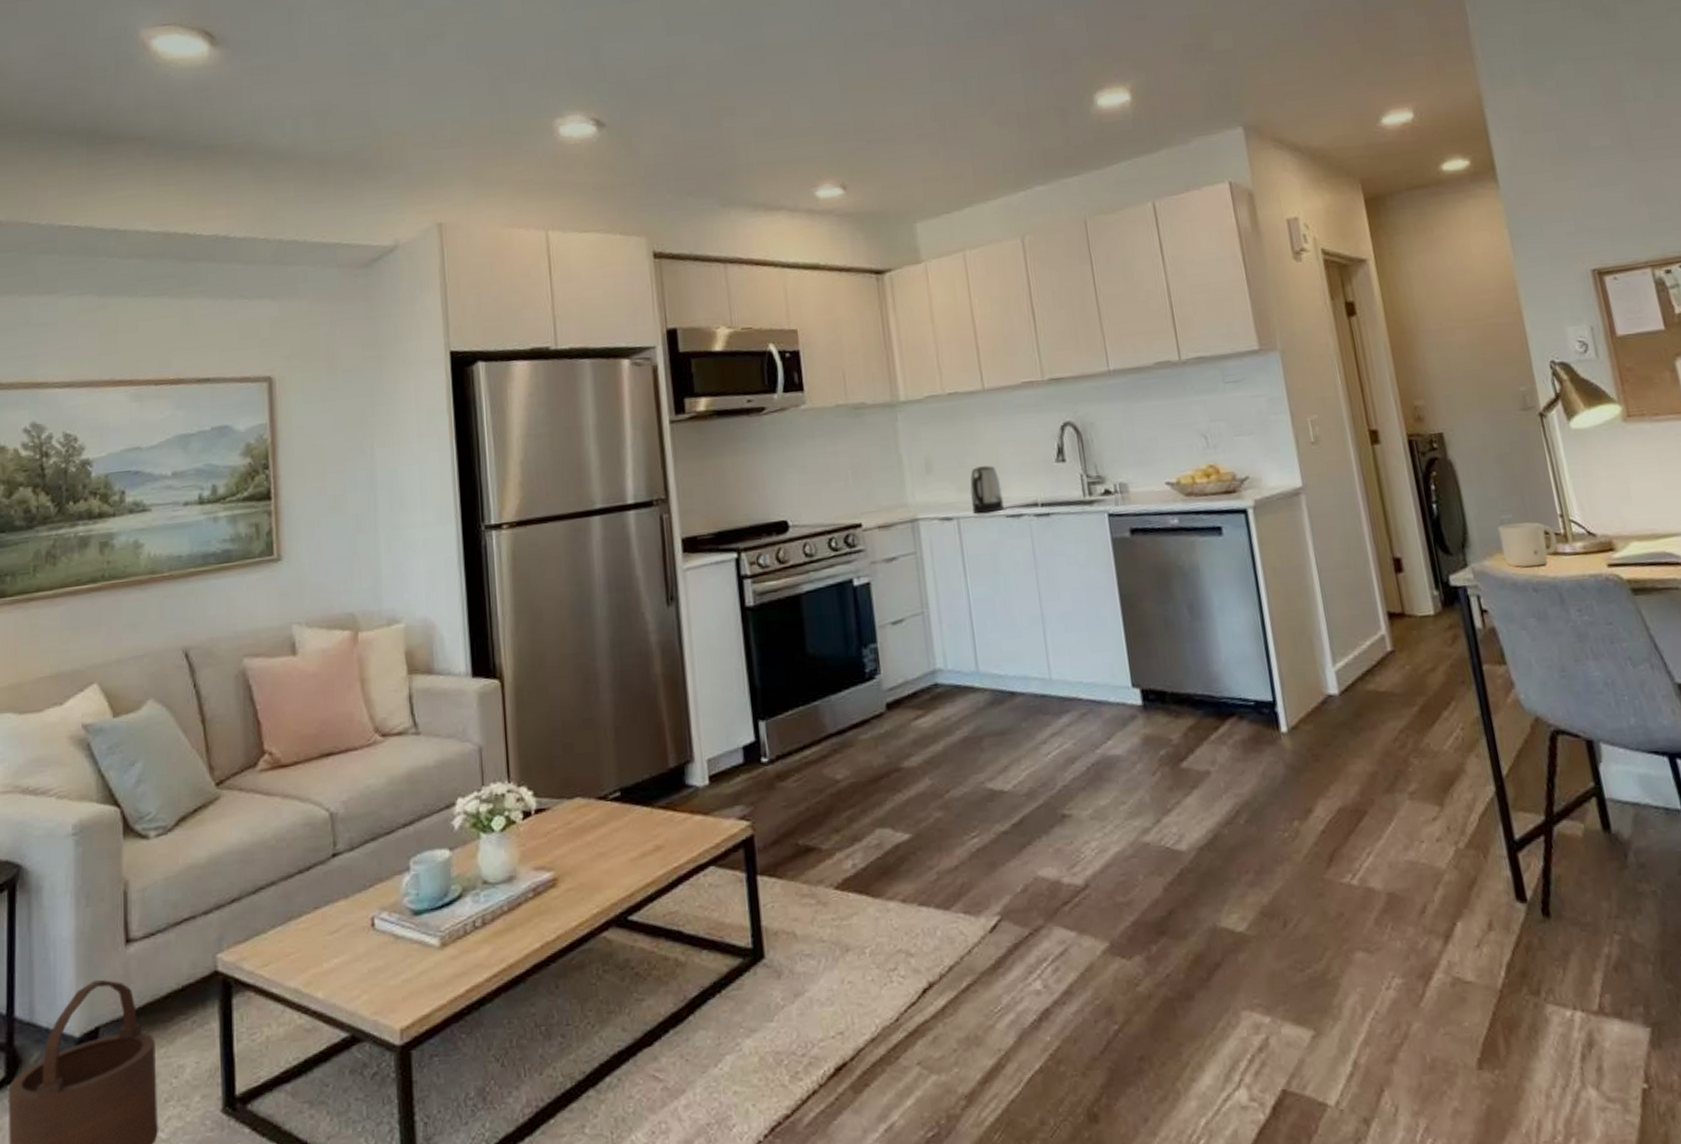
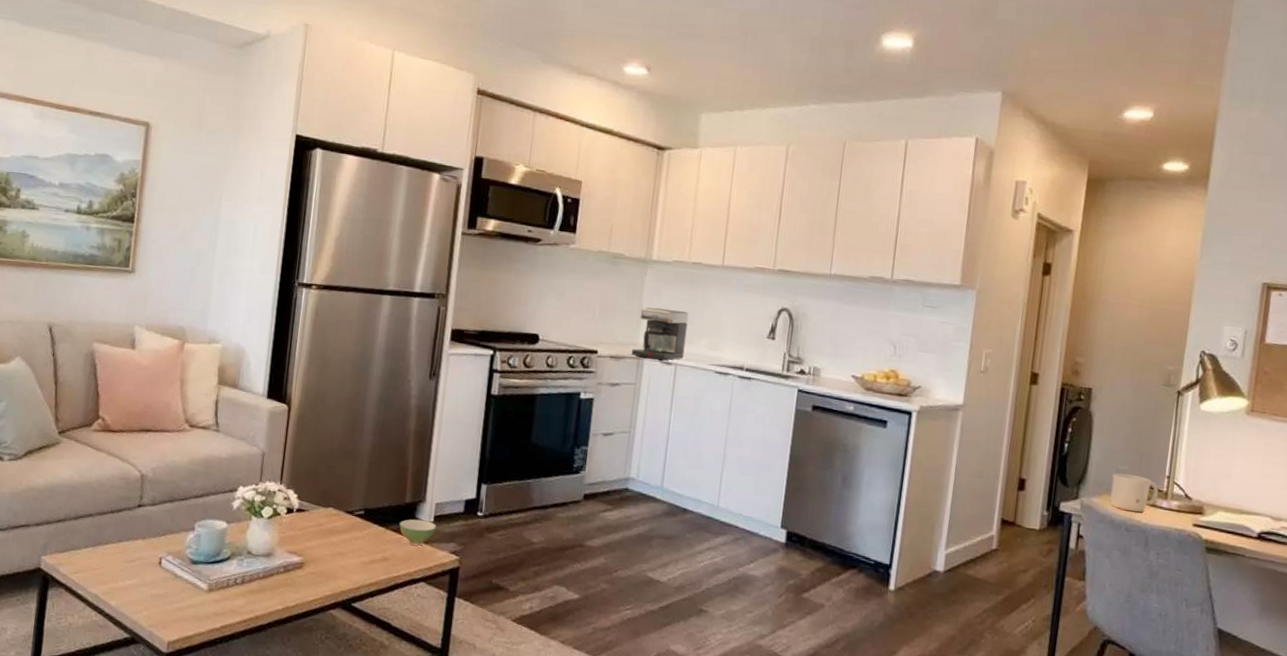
bowl: none [667,784,715,822] -> present [399,519,437,547]
coffee maker: none [900,452,965,520] -> present [632,307,689,361]
kettle: present [970,465,1004,513] -> none [689,327,718,367]

